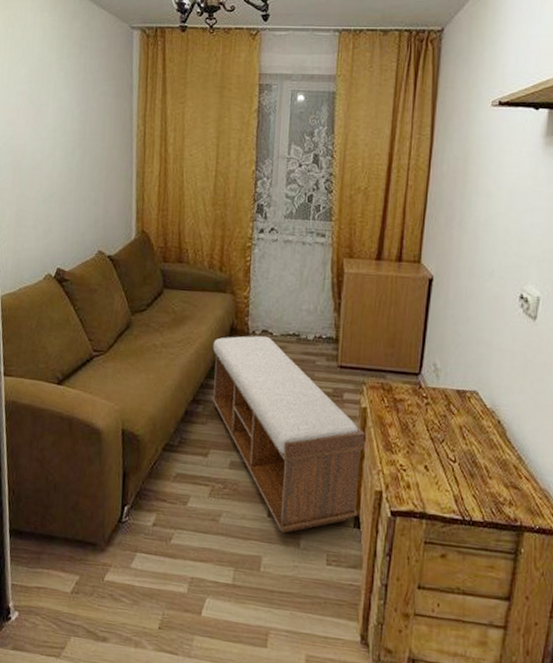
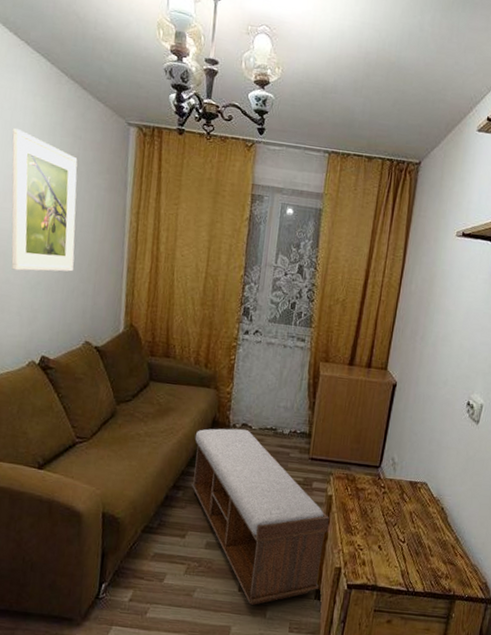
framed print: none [23,46,85,184] -> present [11,128,78,272]

